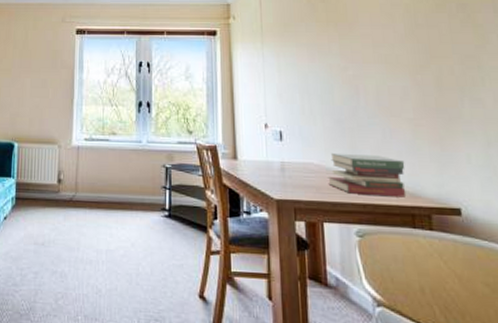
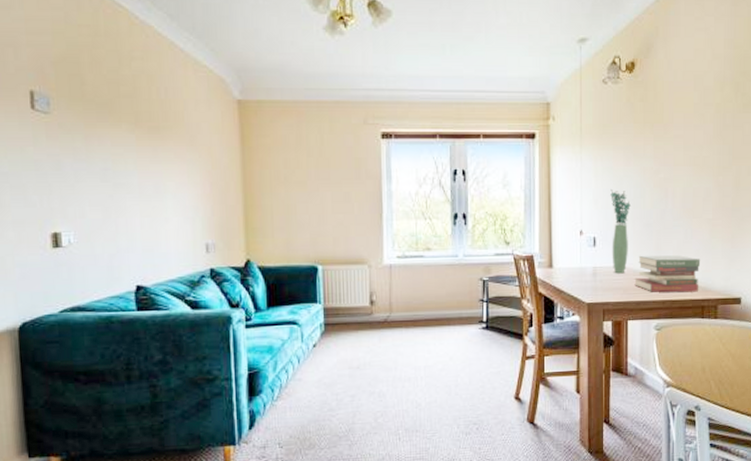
vase: none [295,85,319,171] -> present [610,190,631,274]

